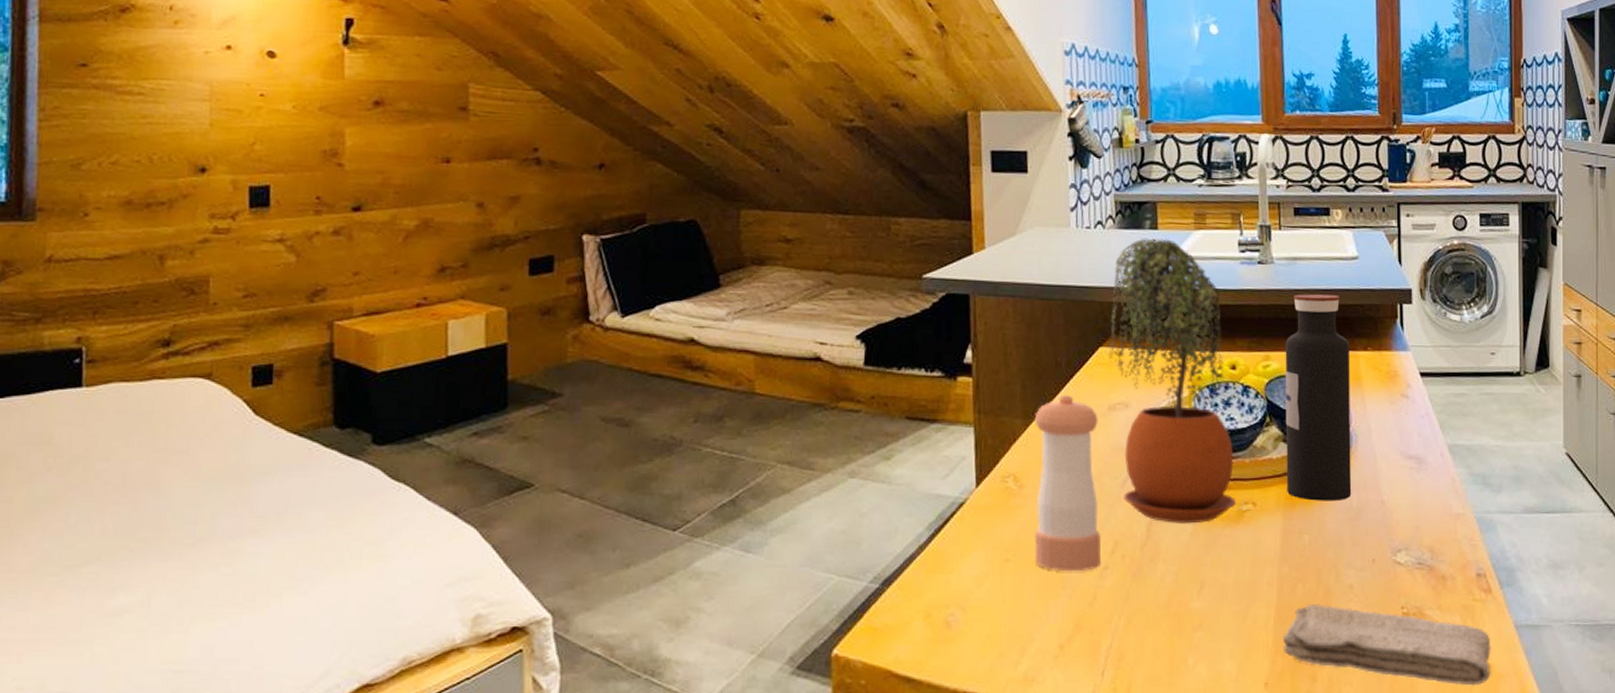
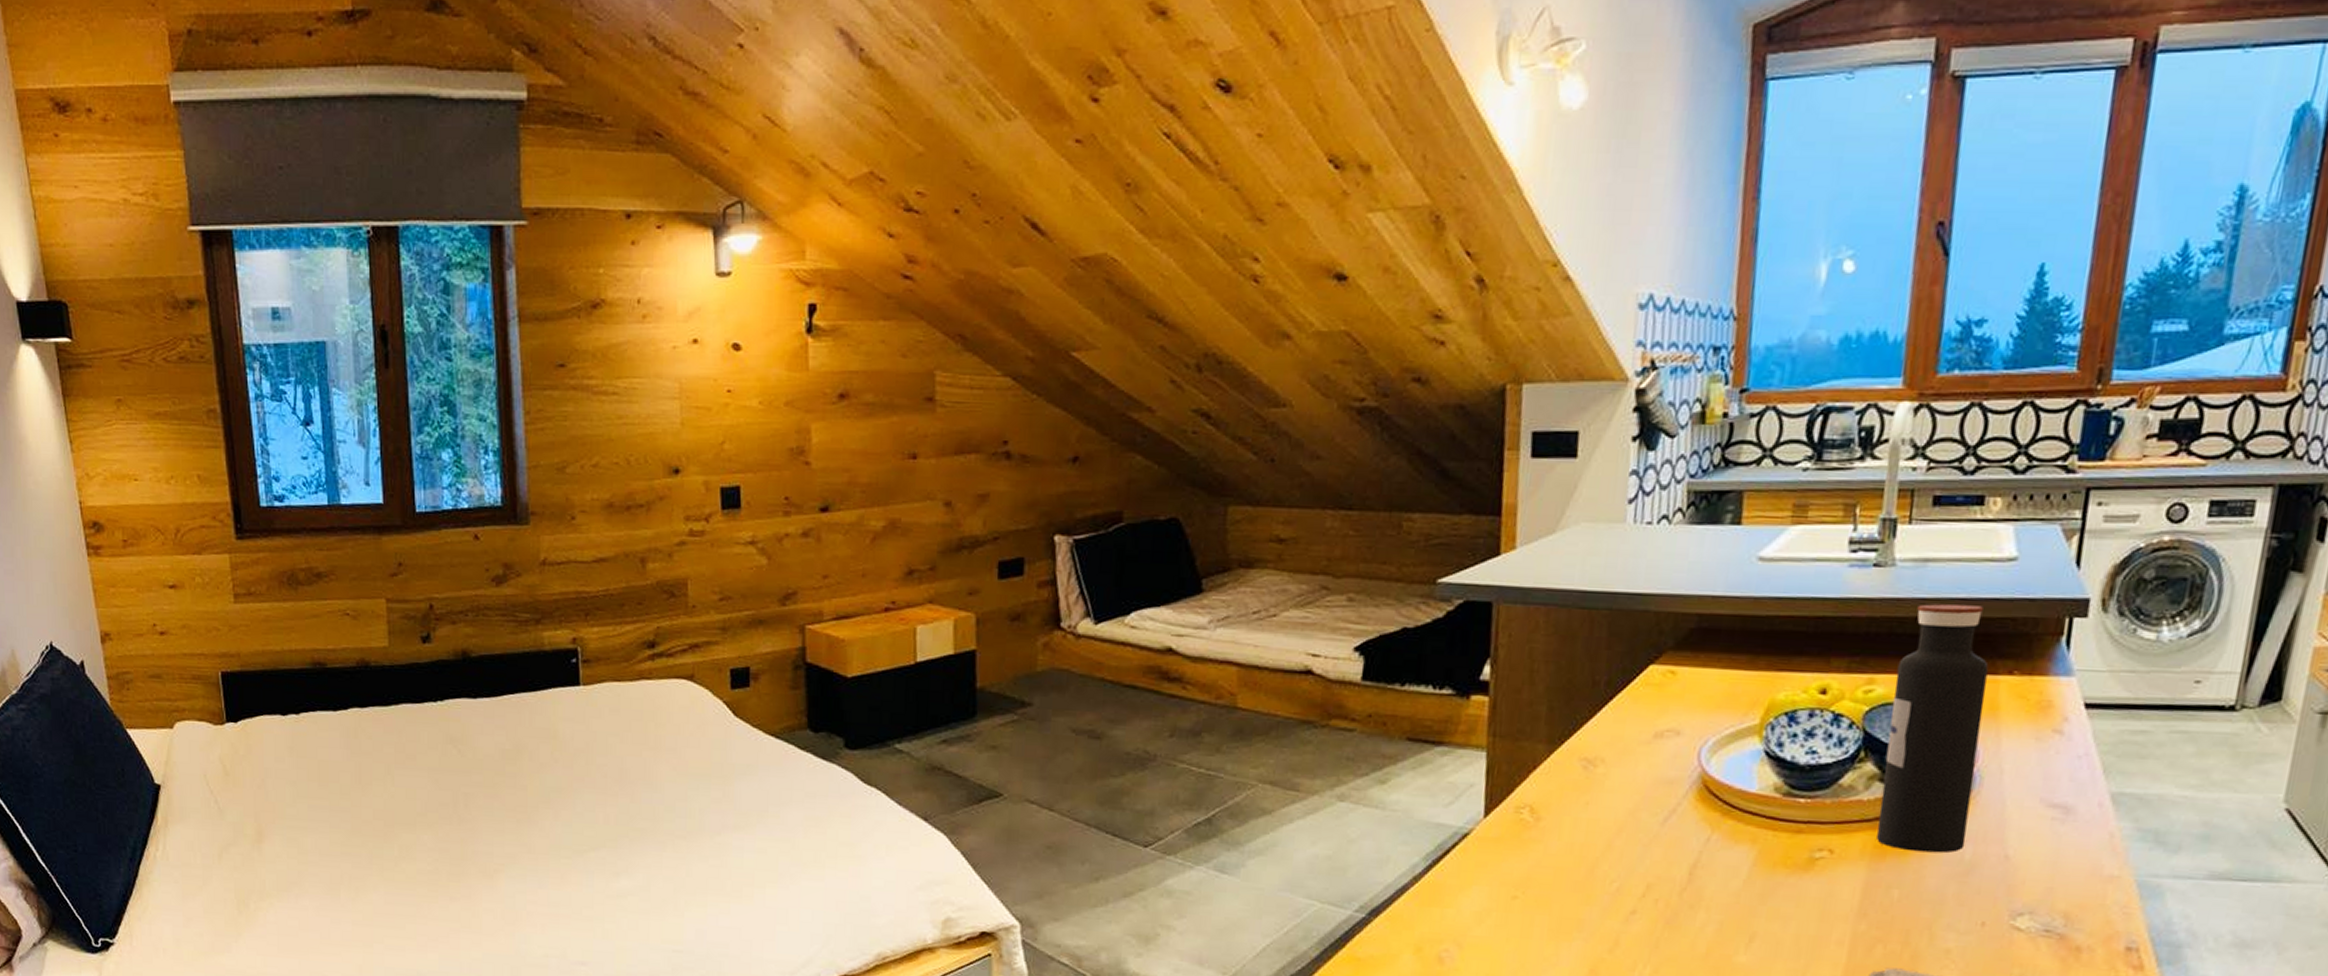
pepper shaker: present [1034,395,1102,572] -> none [1547,718,1640,915]
potted plant: present [1109,238,1236,524] -> none [1661,535,1816,870]

